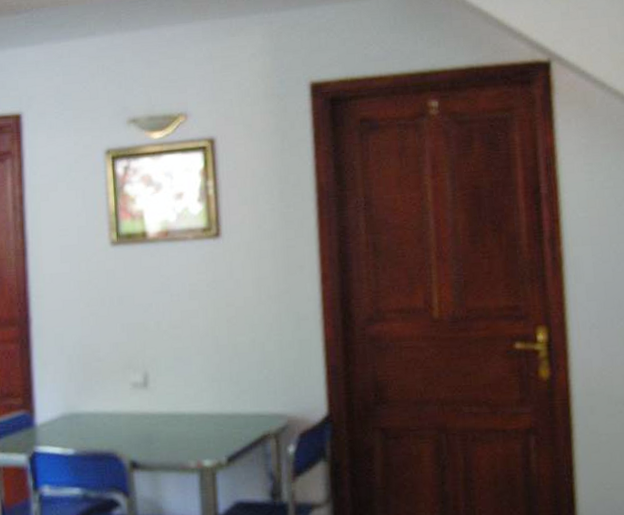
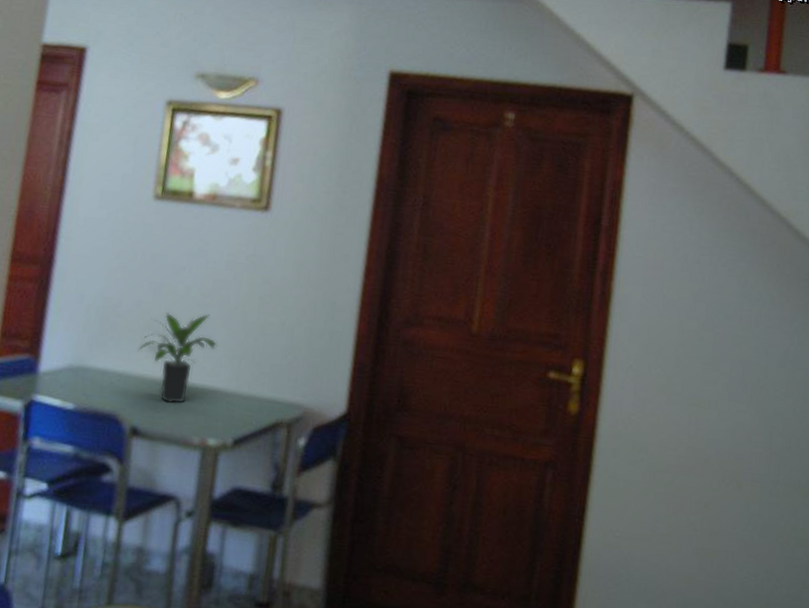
potted plant: none [122,344,196,434] -> present [137,313,218,404]

